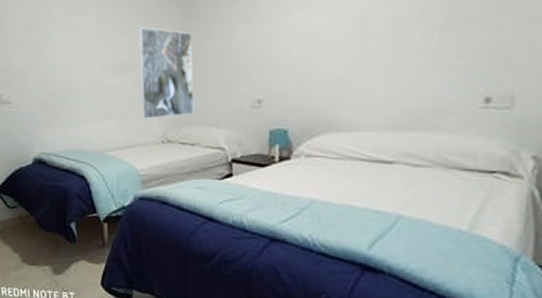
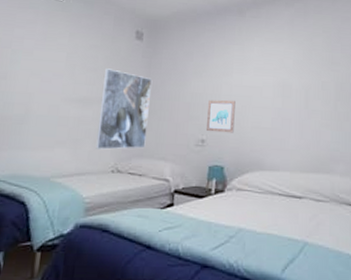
wall art: none [262,47,297,90] -> present [207,99,236,133]

